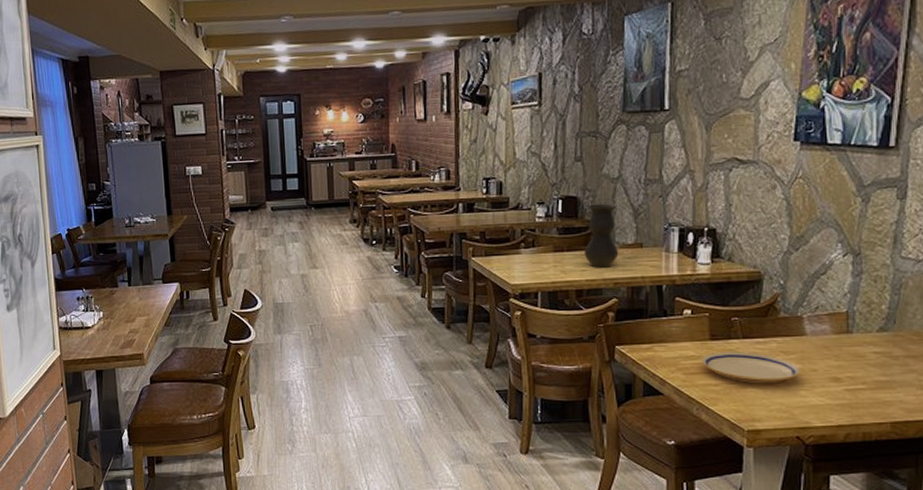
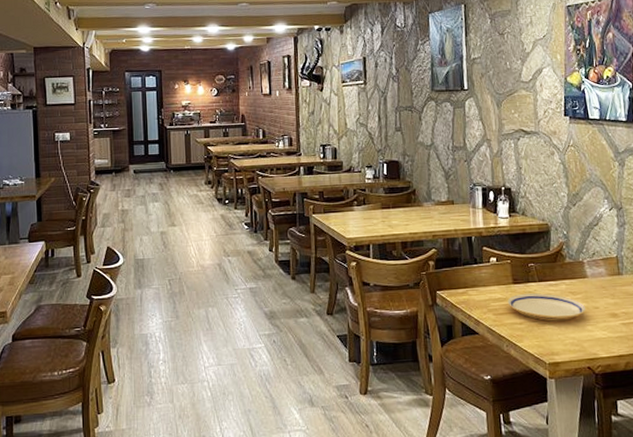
vase: present [583,203,619,268] -> none [406,167,435,223]

